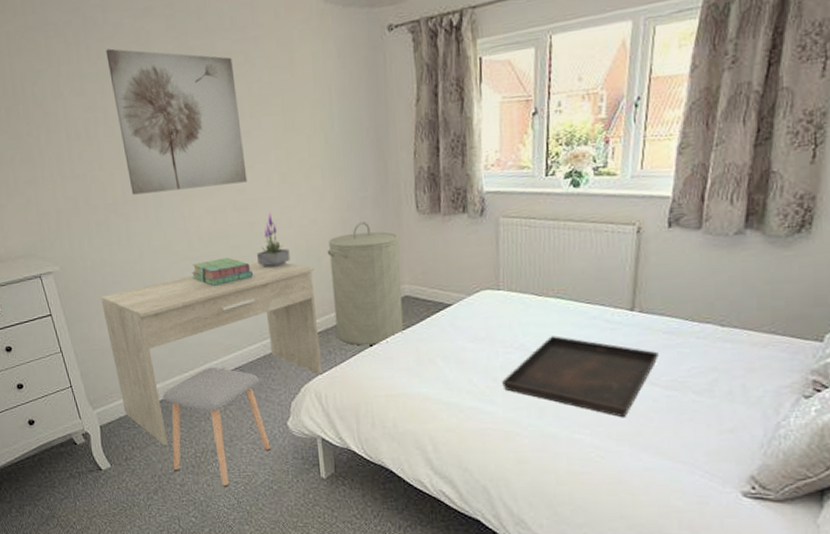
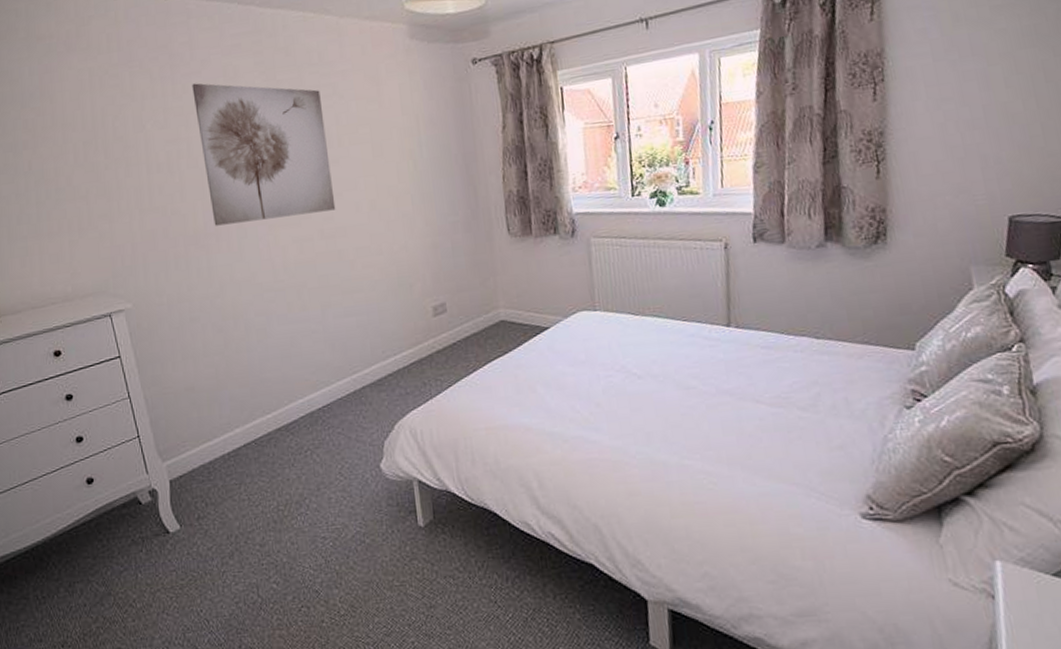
desk: present [100,260,322,445] -> none [176,289,417,498]
stool: present [162,367,271,487] -> none [242,406,362,544]
stack of books: present [191,257,254,287] -> none [276,287,343,319]
potted plant: present [256,211,290,268] -> none [345,238,381,297]
laundry hamper: present [327,221,404,346] -> none [419,246,502,376]
serving tray: present [502,336,659,418] -> none [606,355,760,440]

